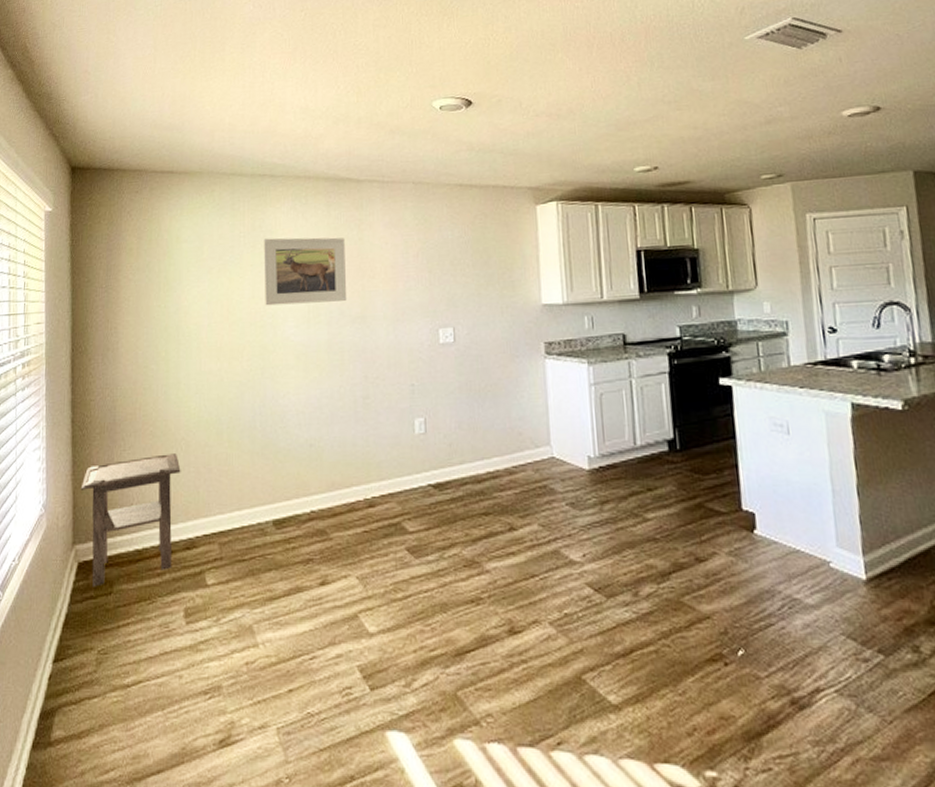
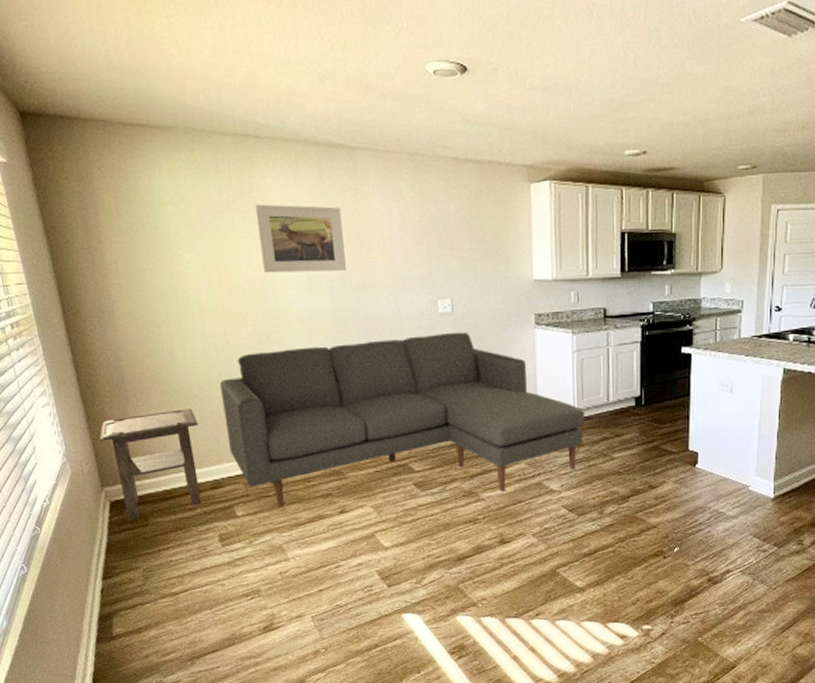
sofa: none [207,364,609,574] -> present [219,332,585,506]

